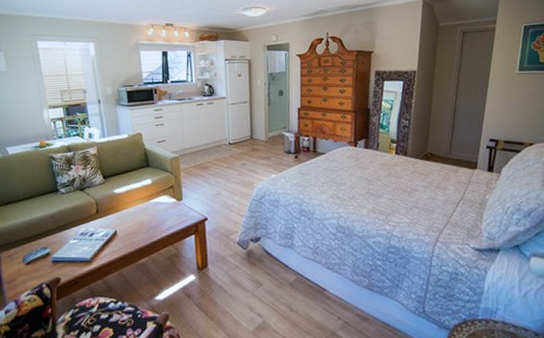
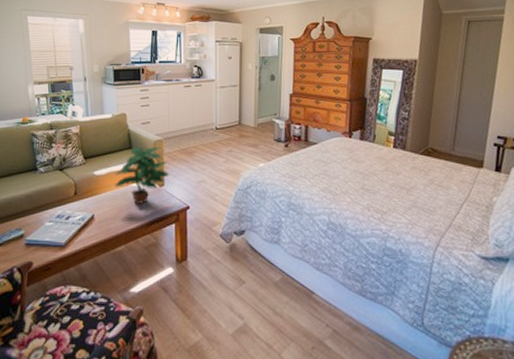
potted plant: none [134,163,187,219] -> present [114,146,170,205]

